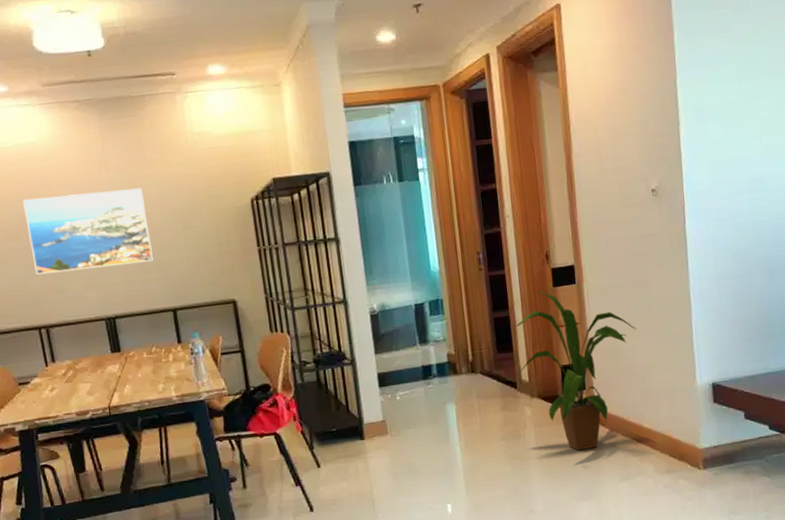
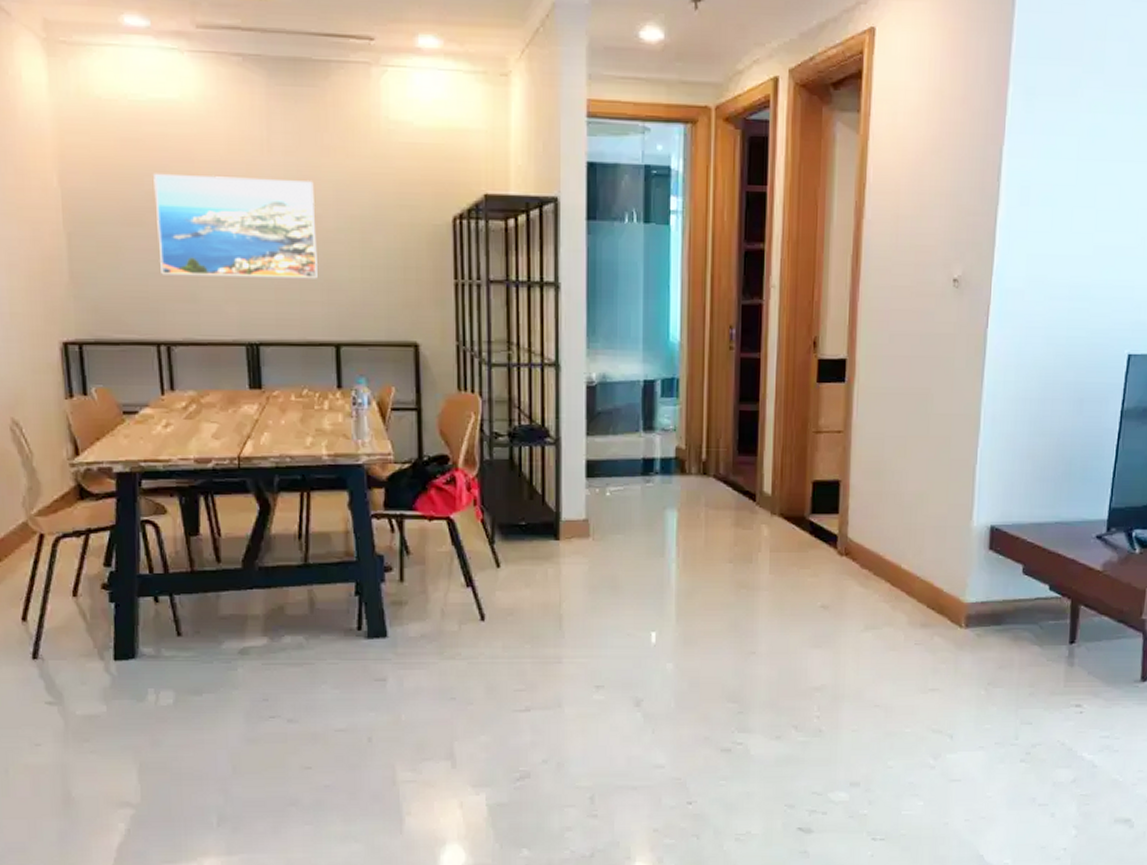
house plant: present [515,291,637,451] -> none [759,385,911,587]

